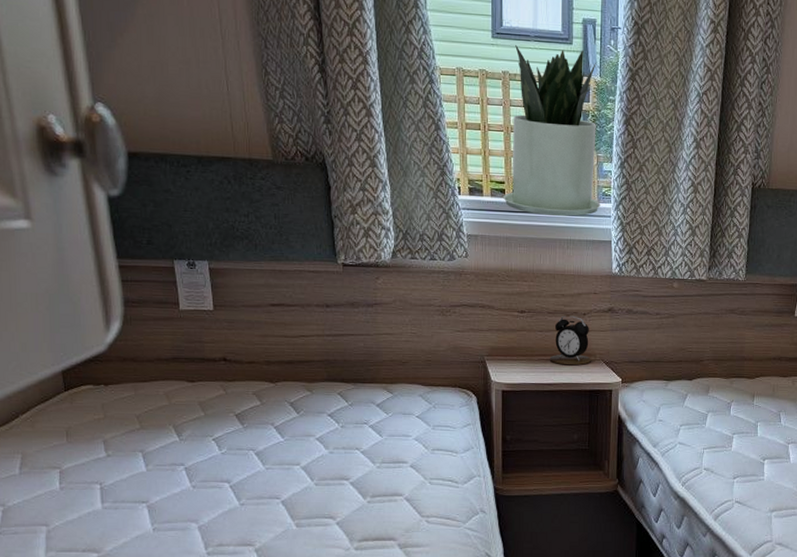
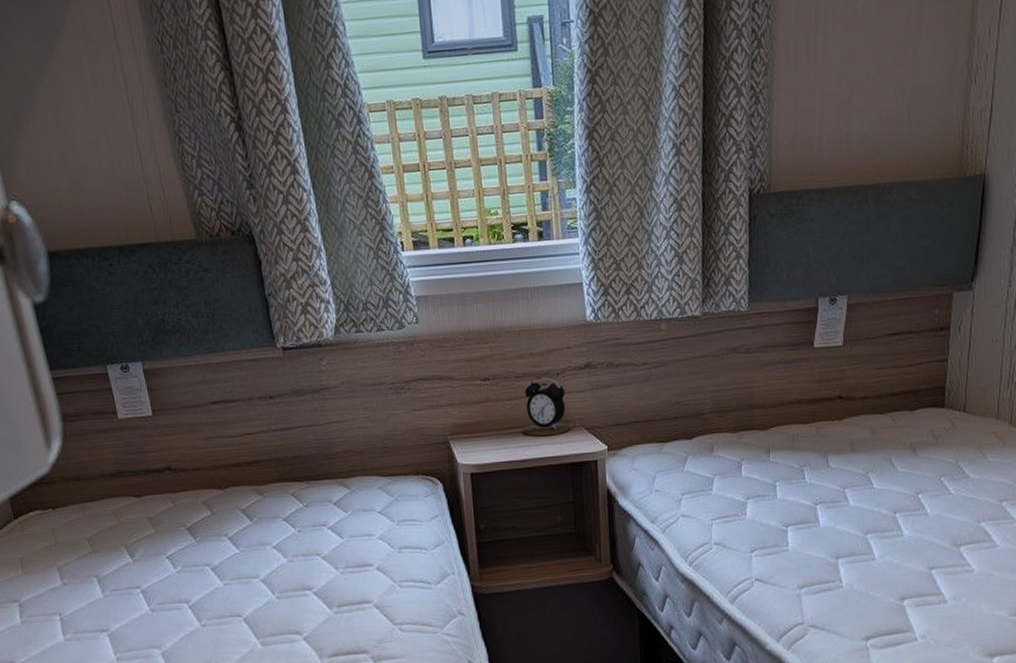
planter: present [503,45,601,217] -> none [451,55,567,263]

